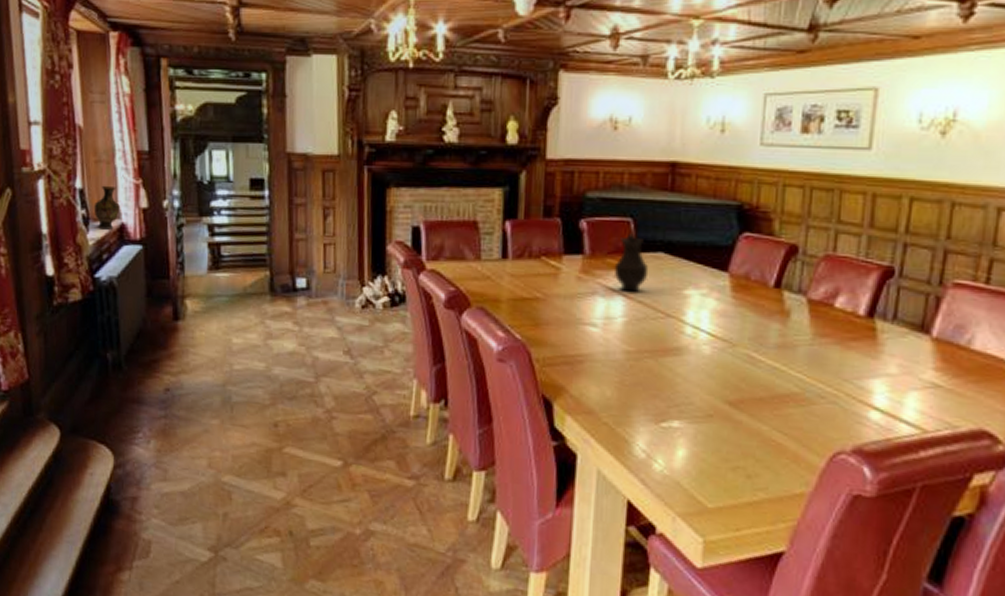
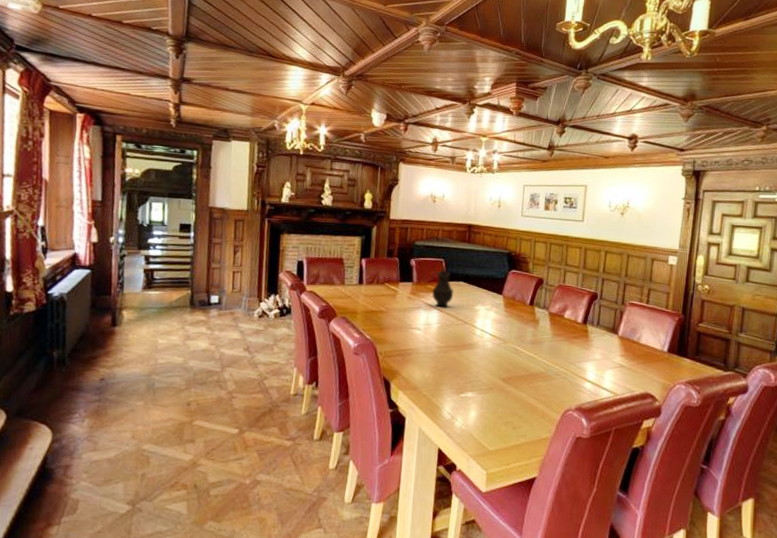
vase: present [93,185,120,230] -> none [52,224,74,258]

